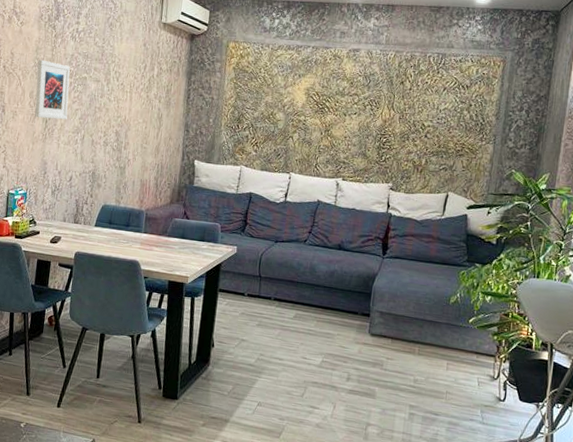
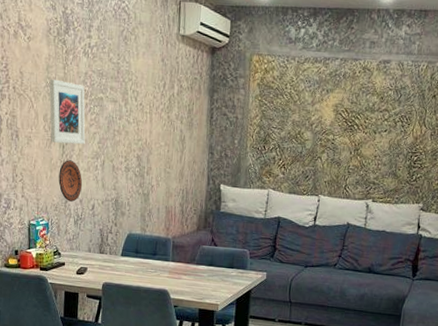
decorative plate: none [39,133,62,173] -> present [58,160,83,202]

